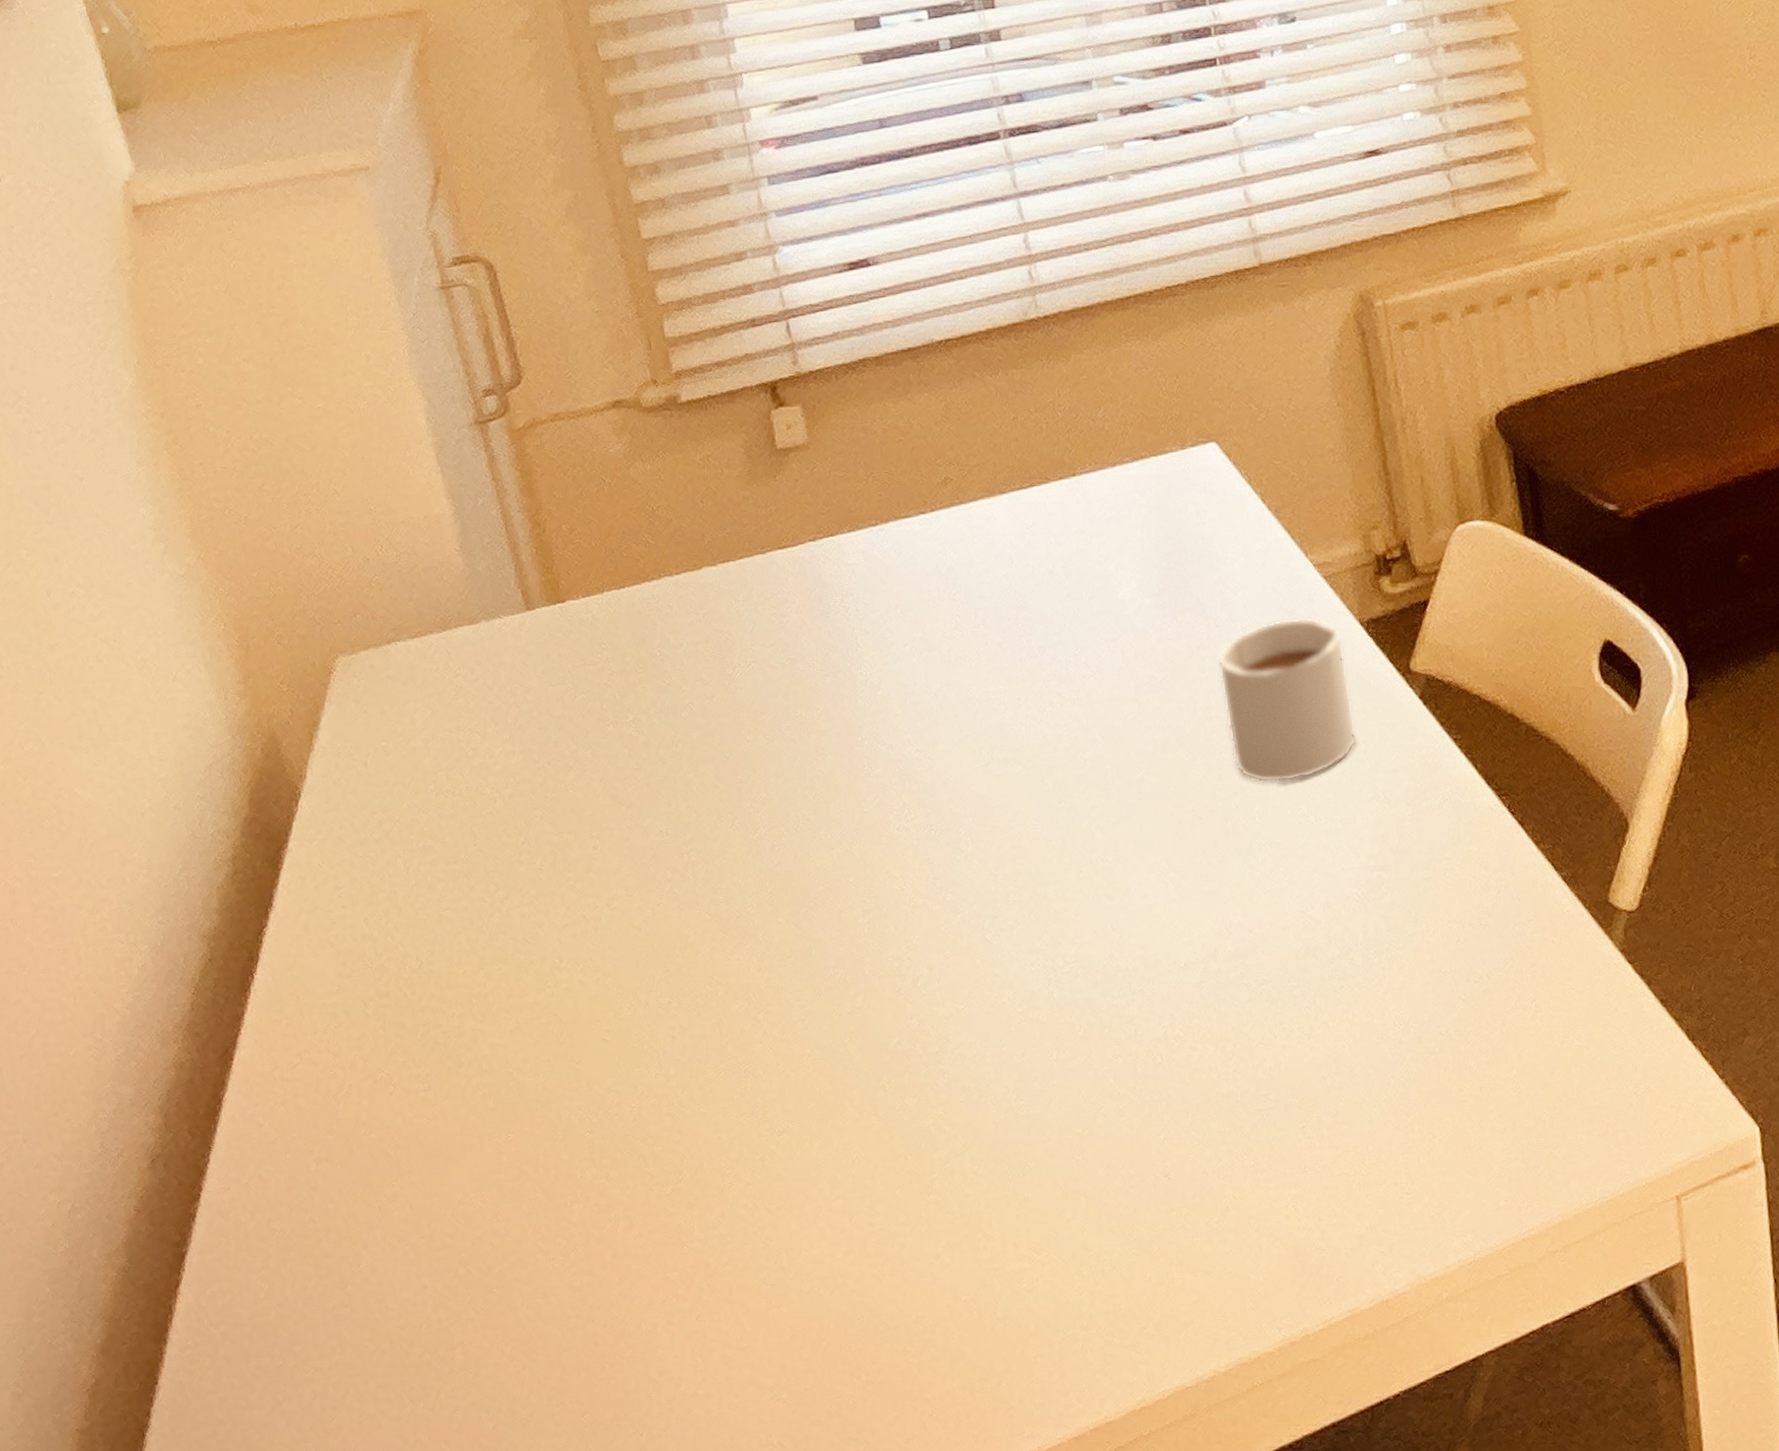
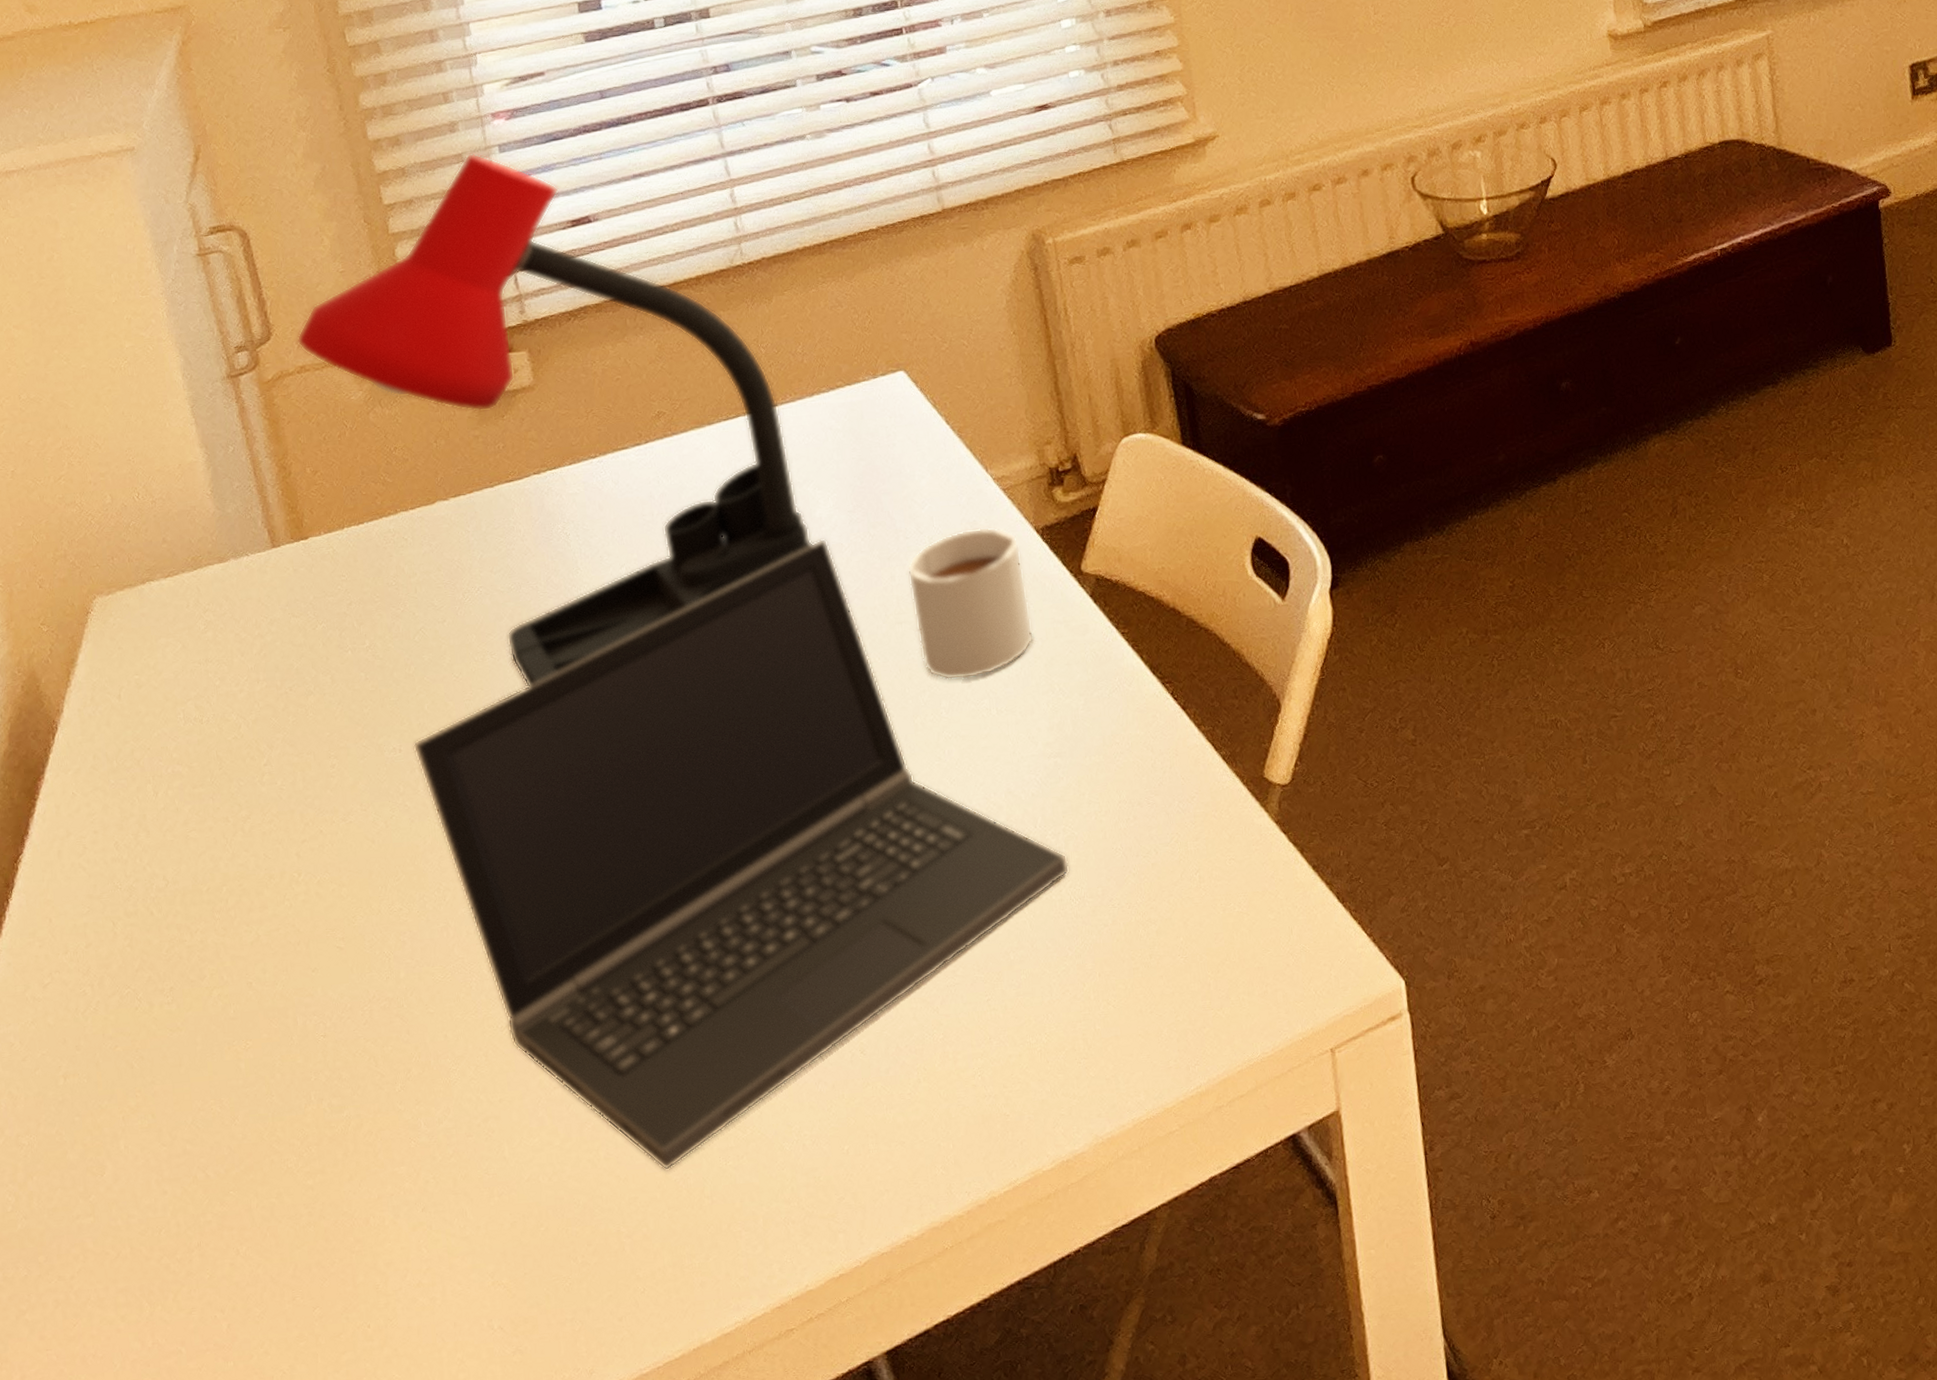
desk lamp: none [549,184,1116,772] -> present [296,153,814,687]
laptop computer: none [681,623,1394,1290] -> present [413,538,1070,1170]

